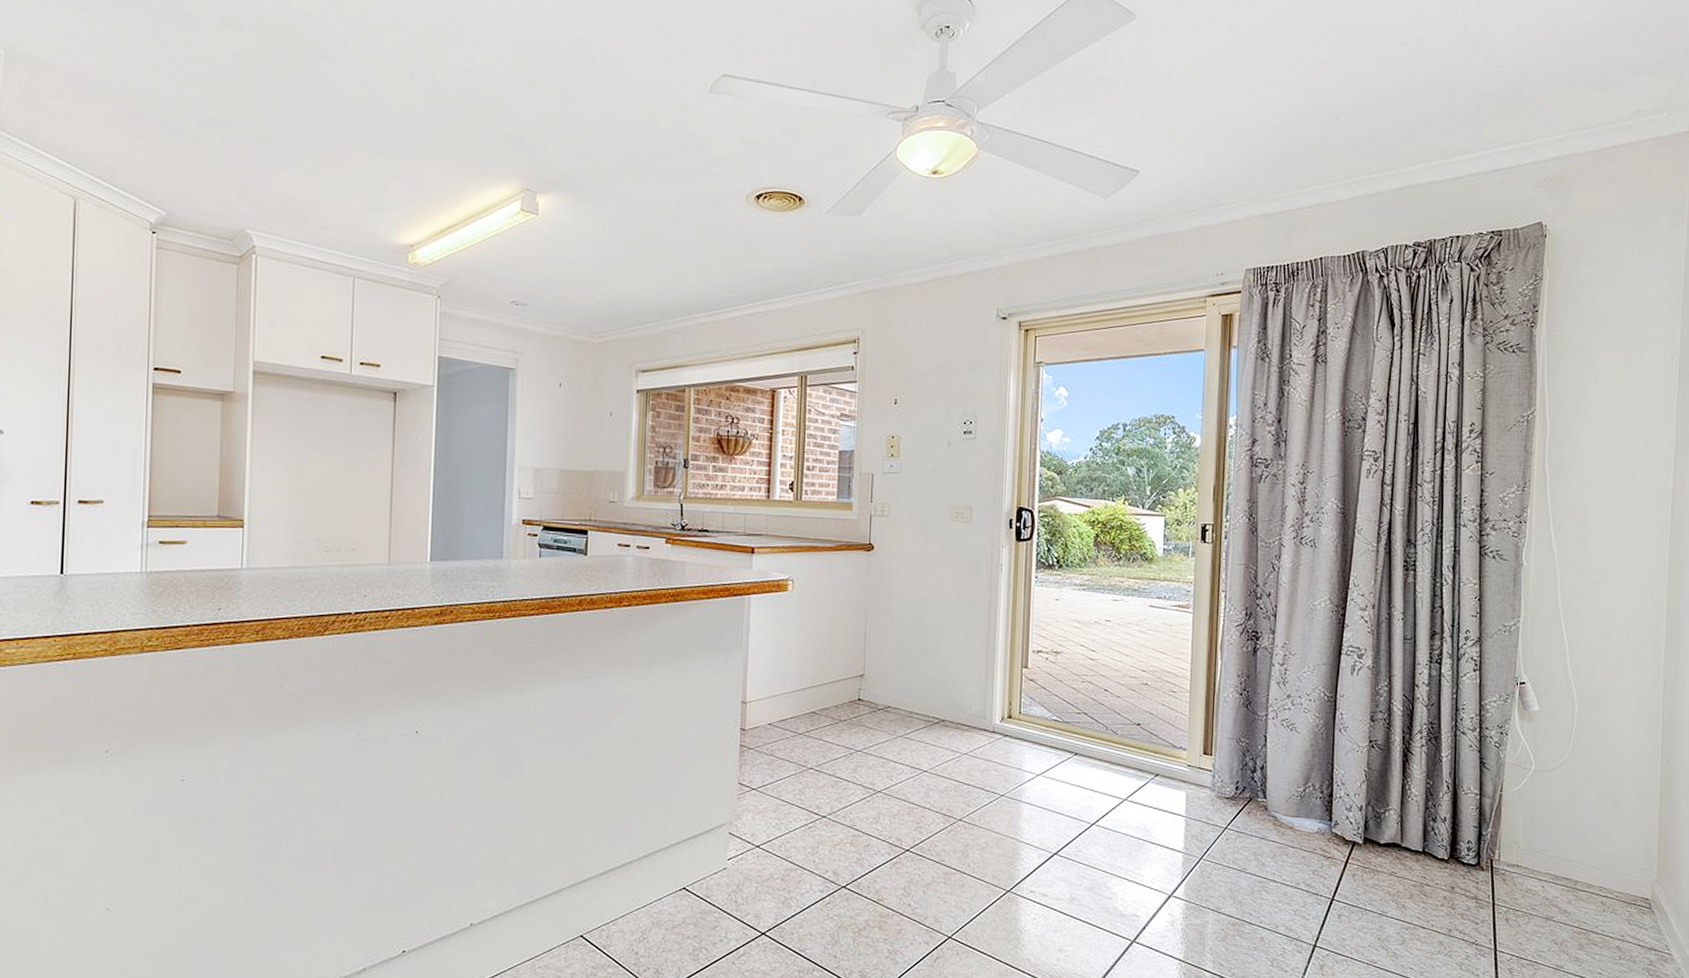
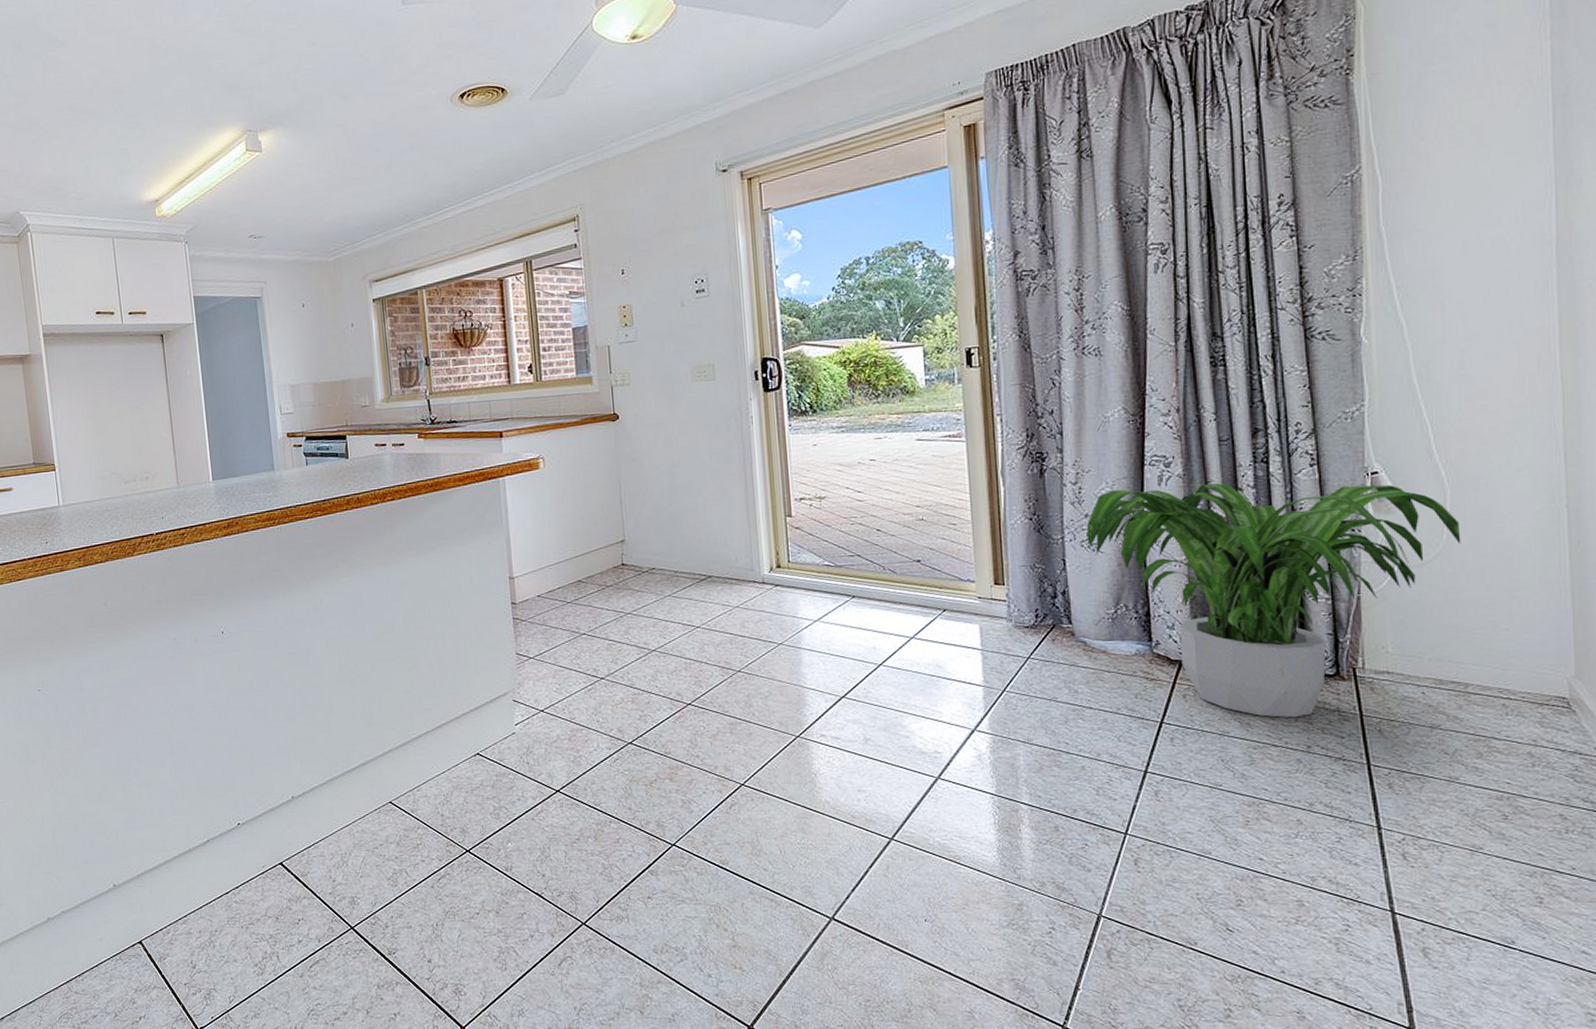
potted plant: none [1286,674,1583,903] -> present [1085,483,1461,718]

